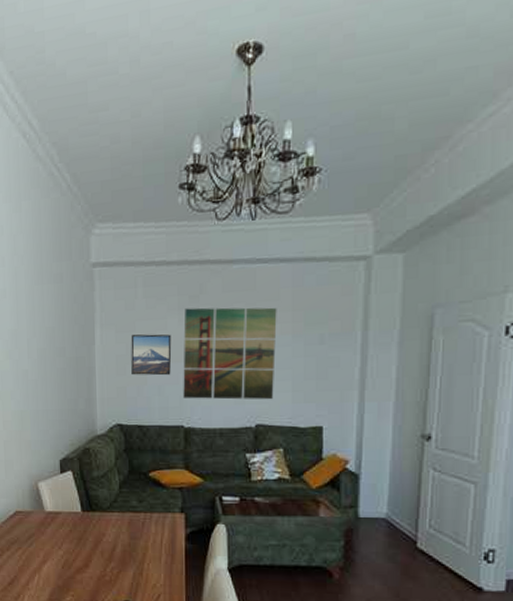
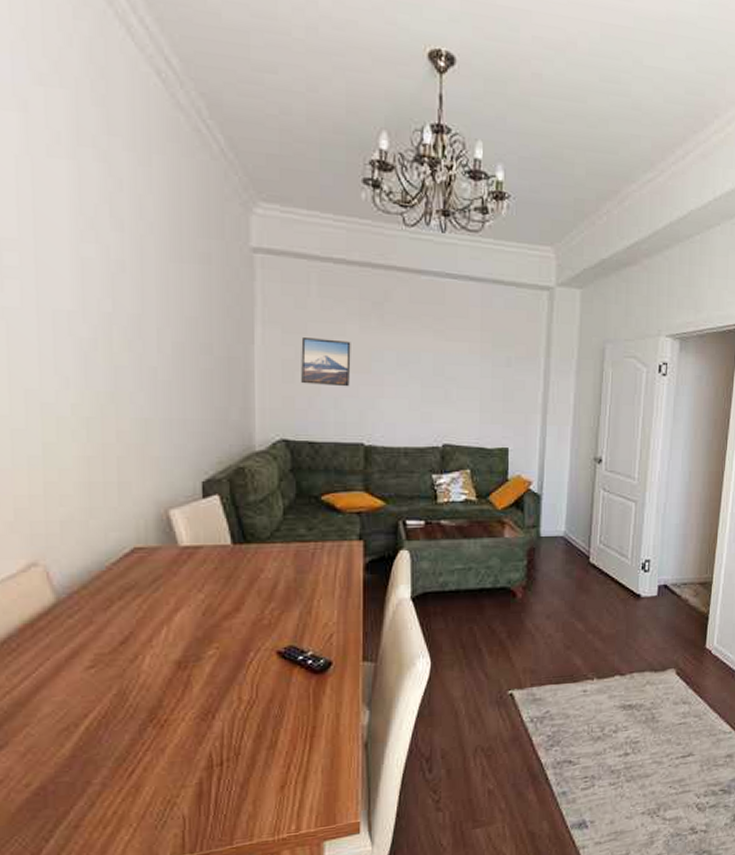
wall art: present [183,307,277,400] -> none [364,315,466,420]

